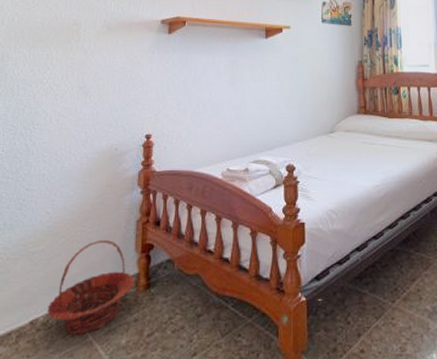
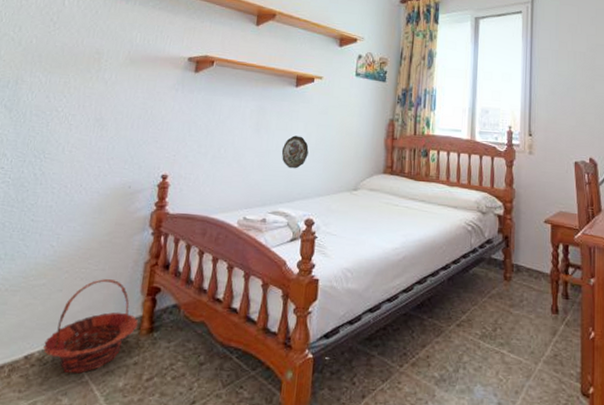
decorative plate: none [257,85,283,117] -> present [281,135,309,169]

